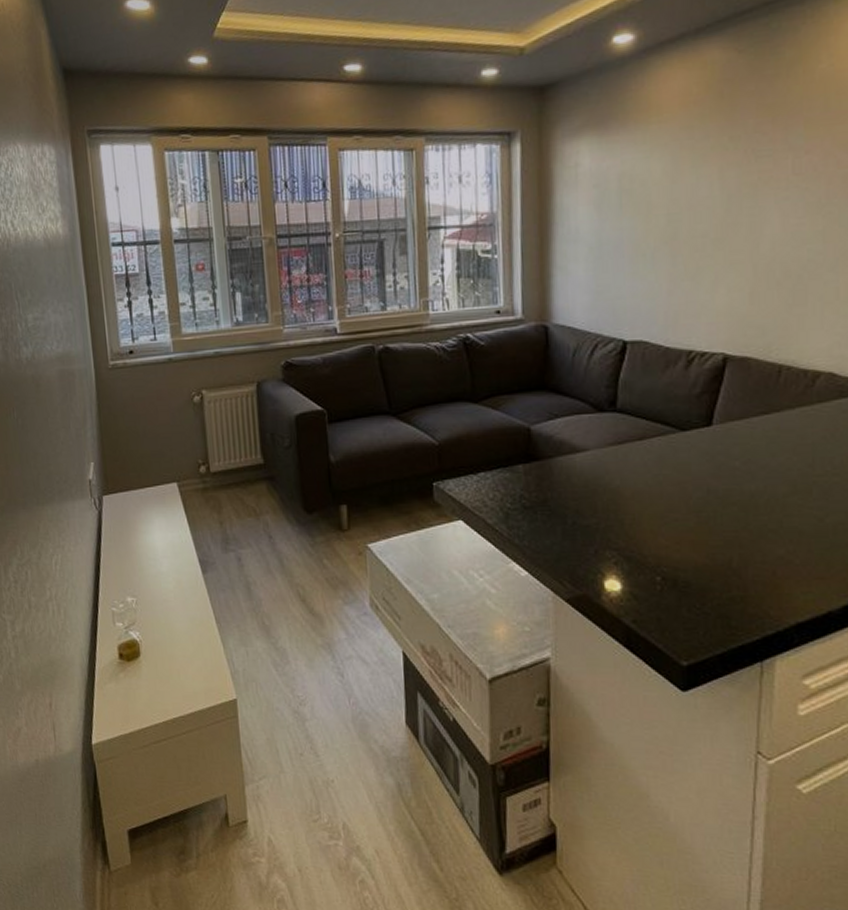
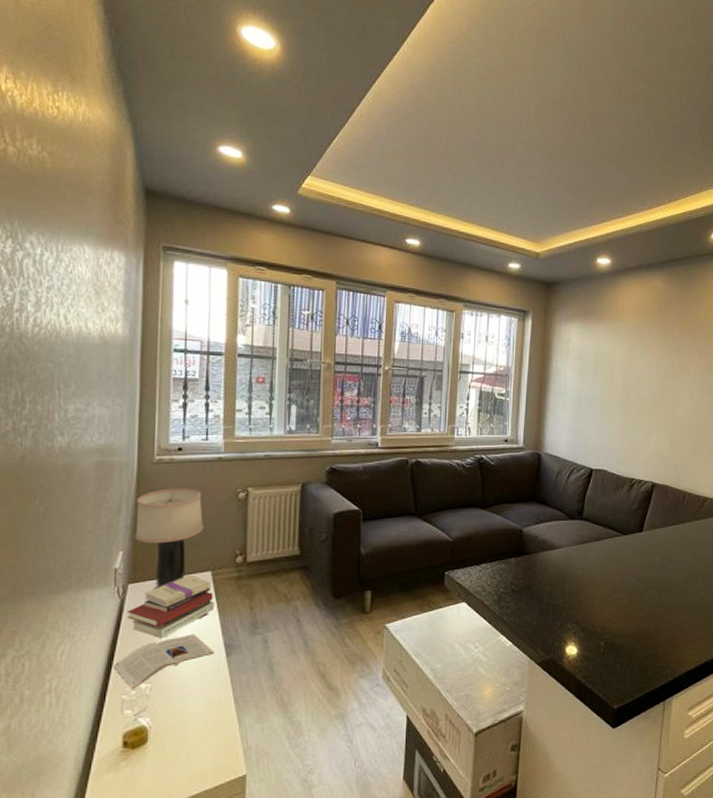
table lamp: none [99,394,164,501] -> present [135,489,204,589]
magazine: none [100,548,191,602] -> present [113,634,215,690]
books: none [105,486,184,553] -> present [127,574,214,639]

